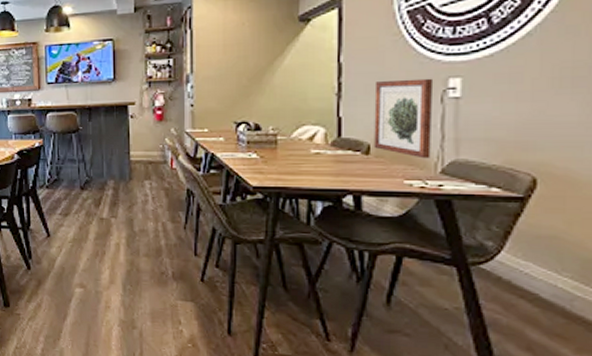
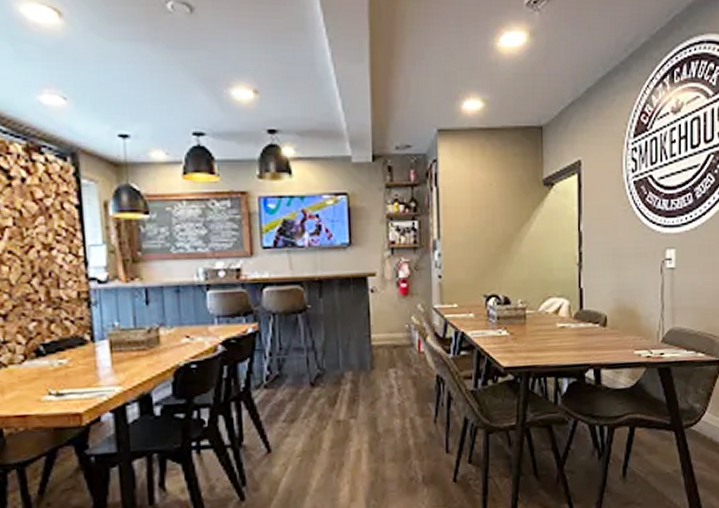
wall art: present [374,78,432,159] -> none [609,249,654,328]

